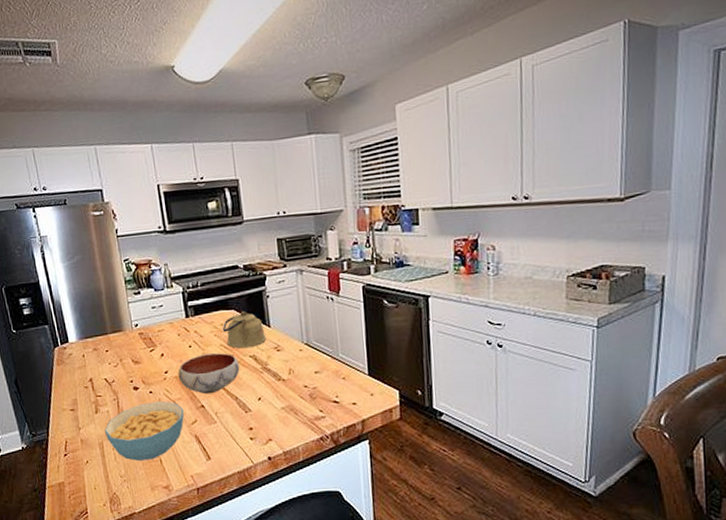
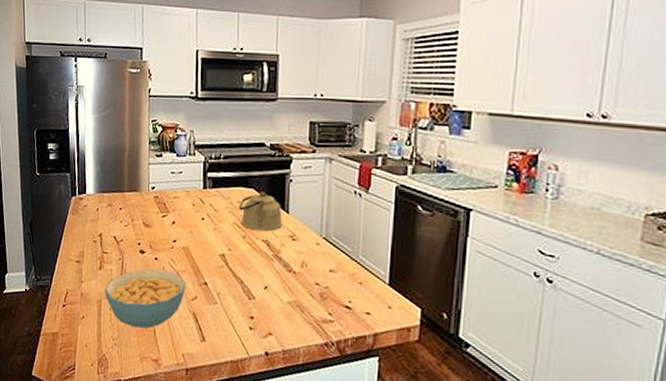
bowl: present [177,353,240,394] -> none [185,229,250,273]

